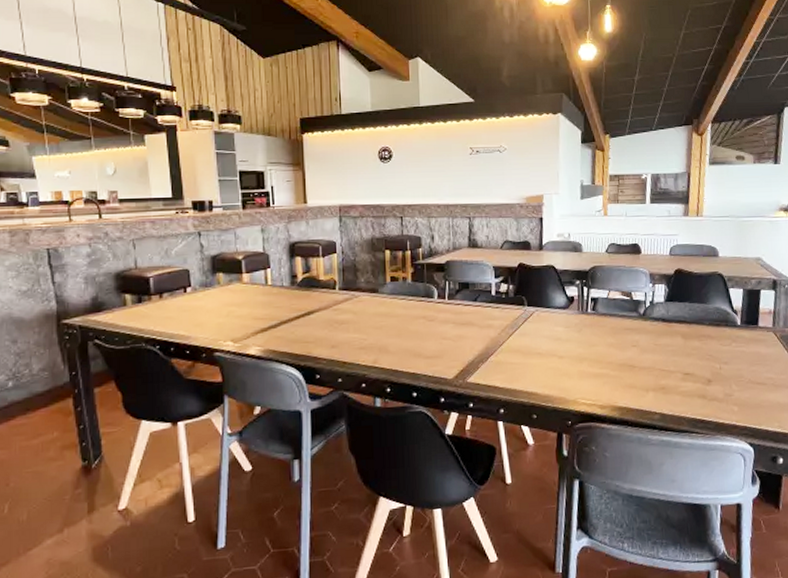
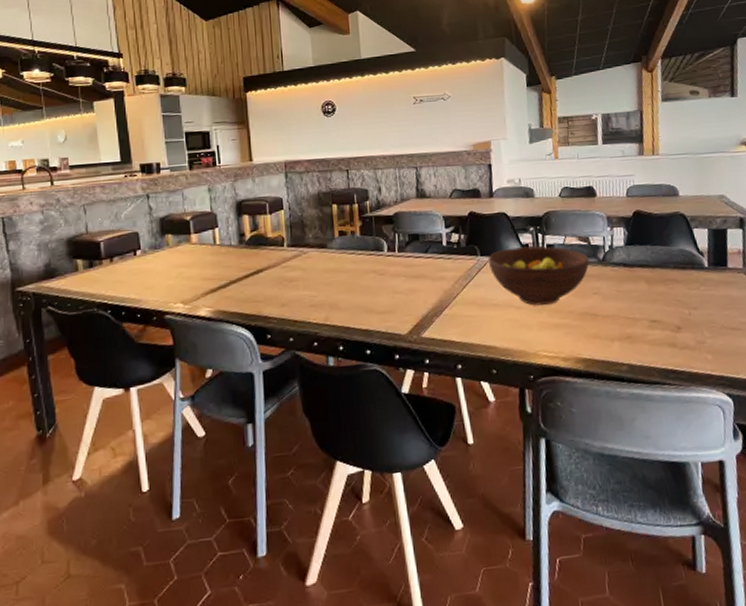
fruit bowl: none [534,299,631,355] -> present [488,246,590,306]

